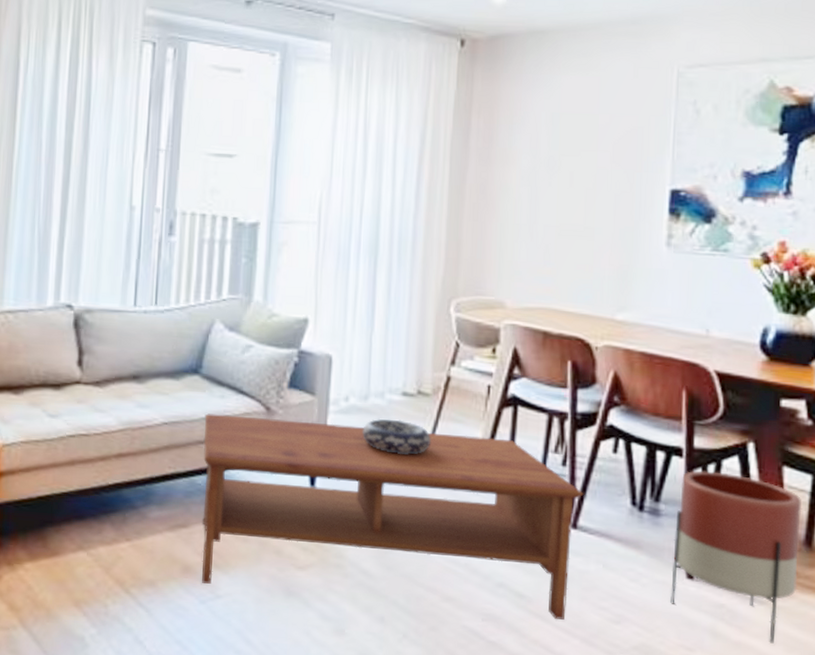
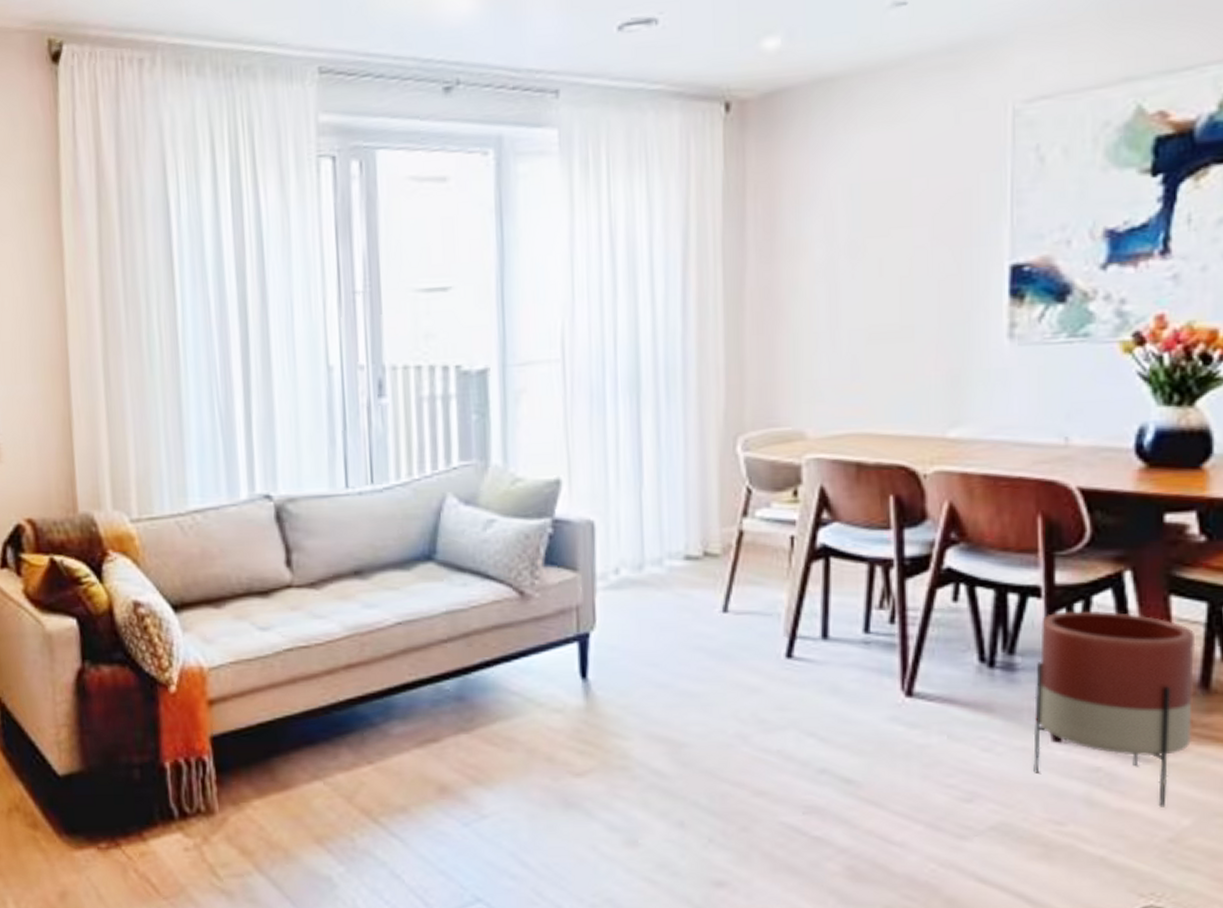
coffee table: present [202,413,584,620] -> none [445,598,919,804]
decorative bowl: present [362,418,431,455] -> none [639,589,724,630]

